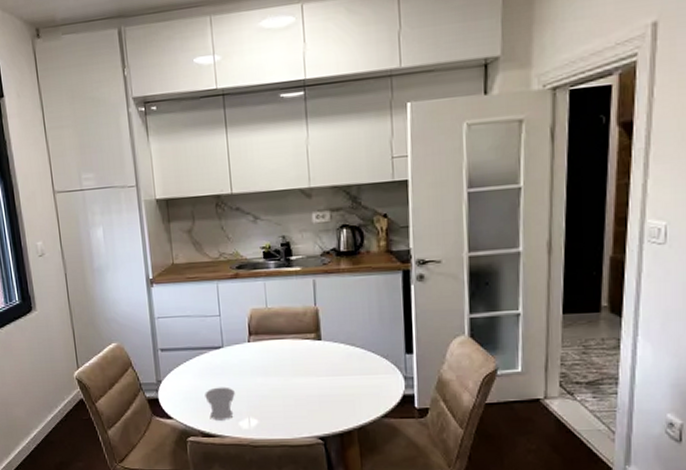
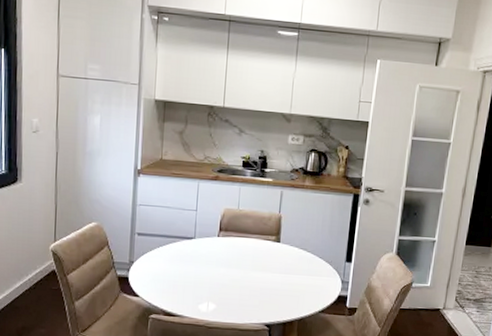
cup: present [205,387,235,421] -> none [172,272,199,303]

